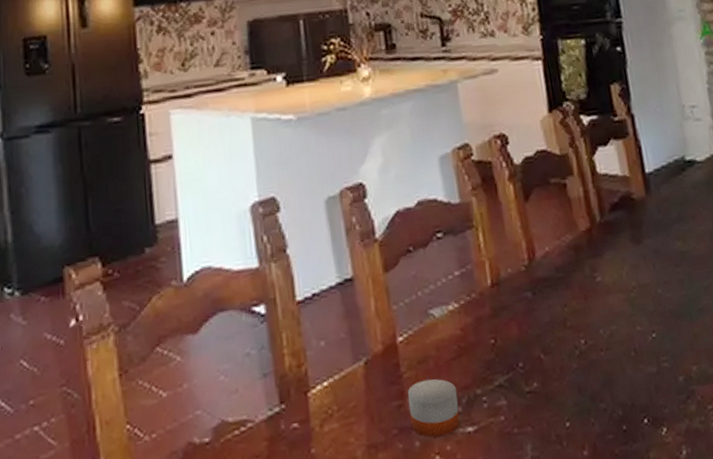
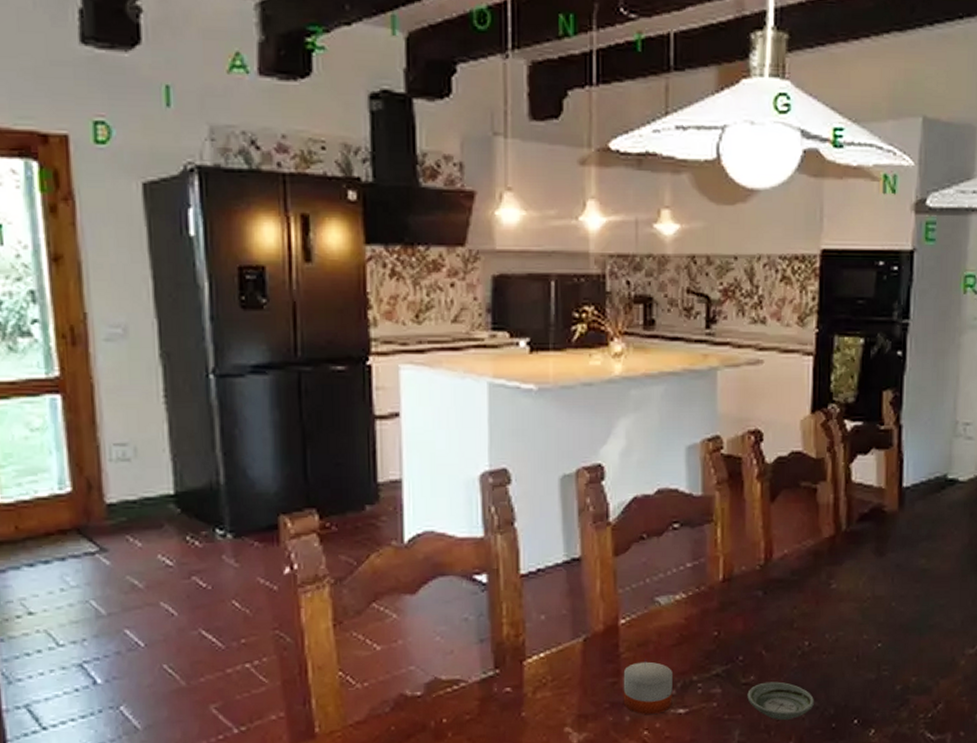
saucer: none [533,386,601,429] -> present [747,681,814,721]

